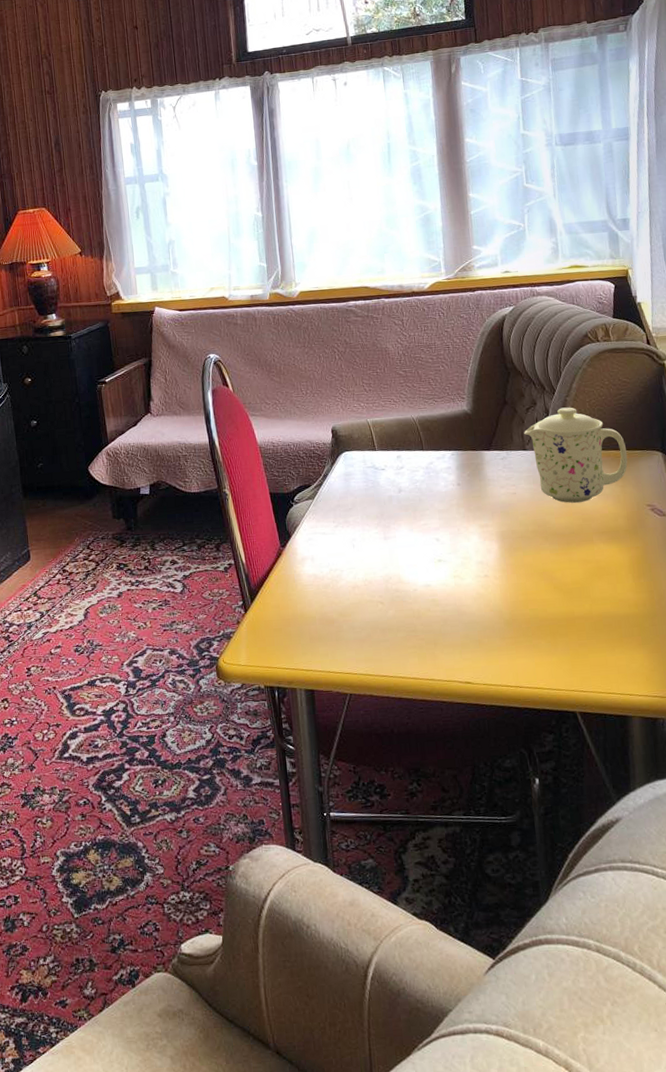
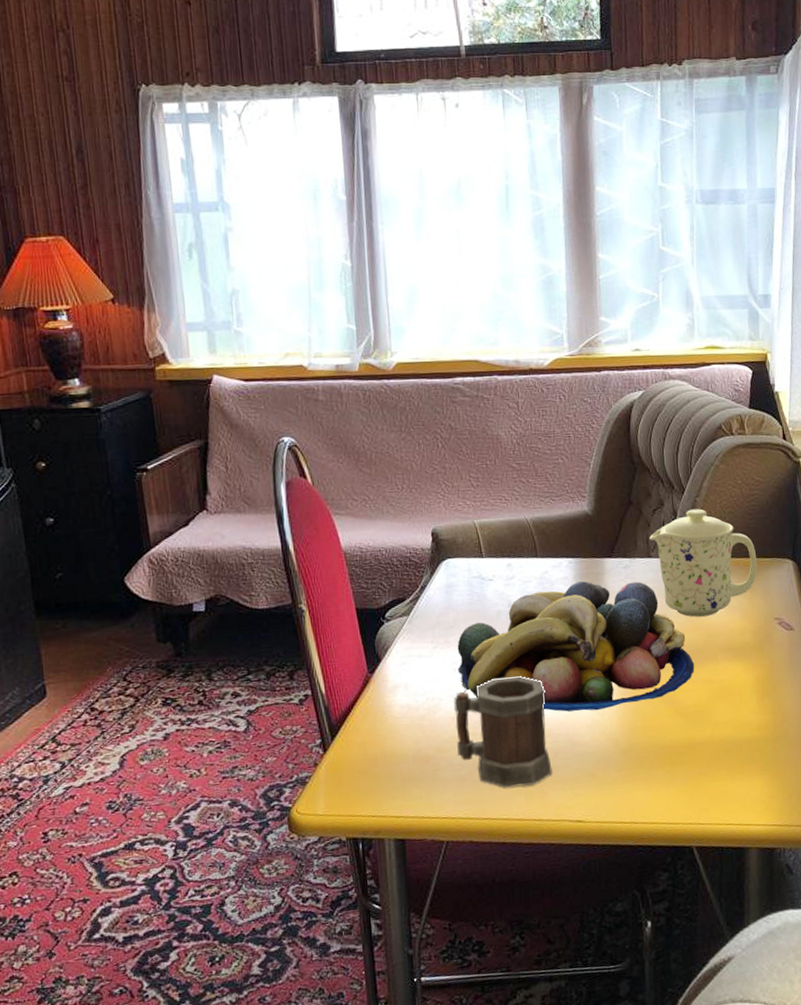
mug: none [353,552,443,650] -> present [454,676,553,788]
fruit bowl: none [355,471,571,585] -> present [457,581,695,712]

